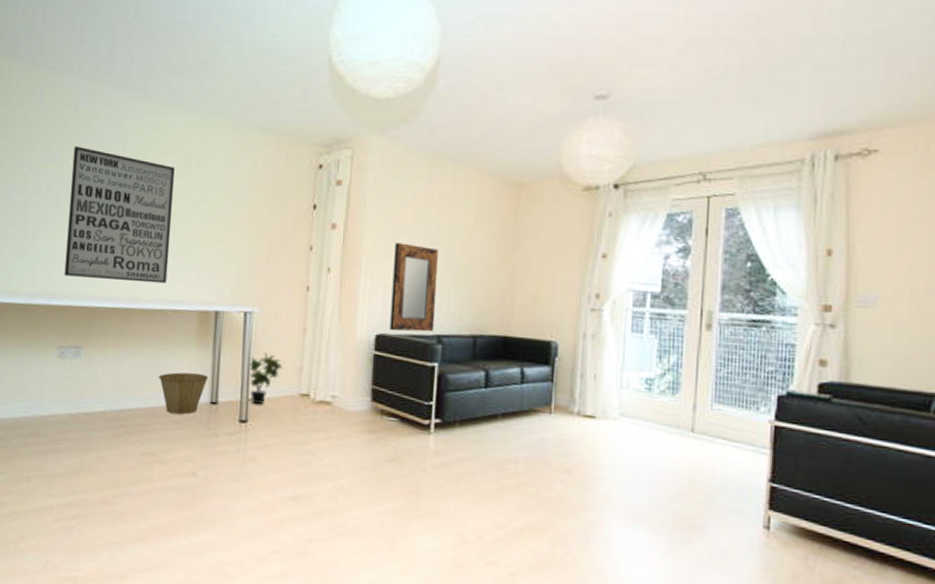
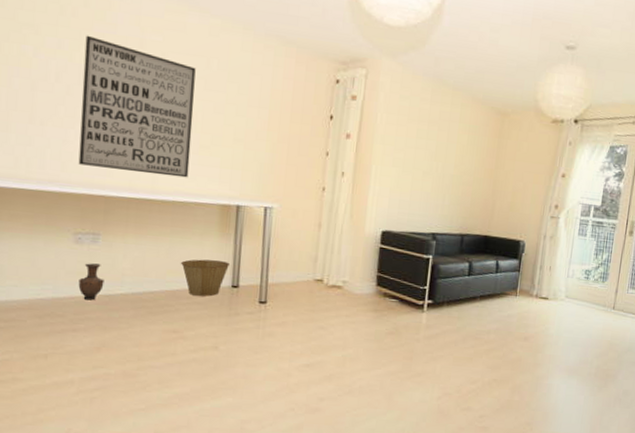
vase: none [60,378,85,419] -> present [78,263,104,301]
potted plant: present [248,353,283,405] -> none [268,244,300,289]
home mirror: present [389,242,438,332] -> none [394,154,437,231]

